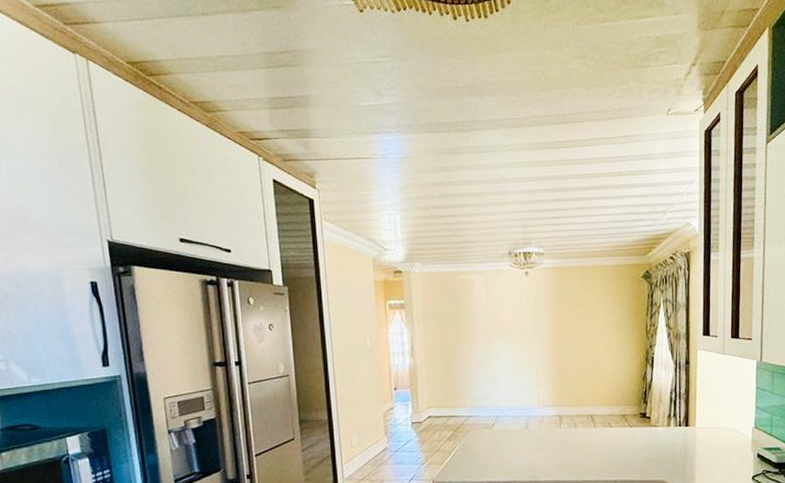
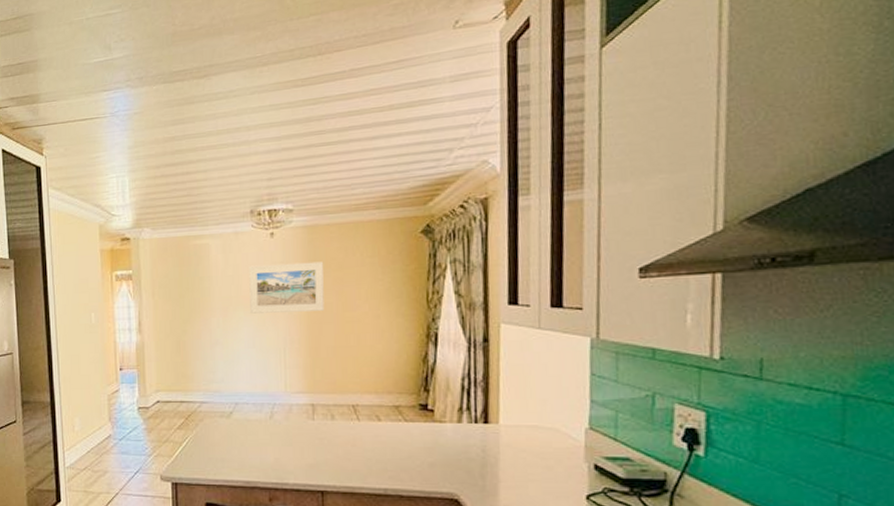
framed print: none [507,298,569,340] -> present [249,261,325,314]

